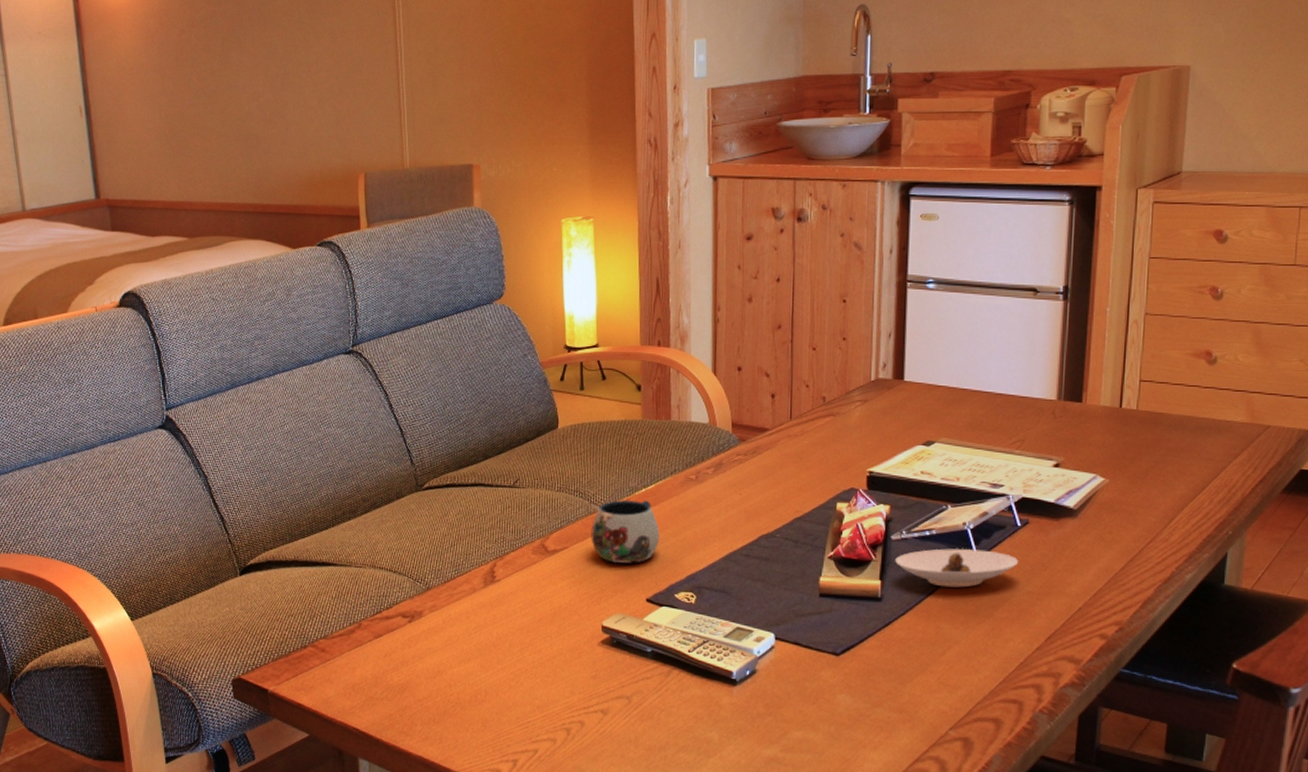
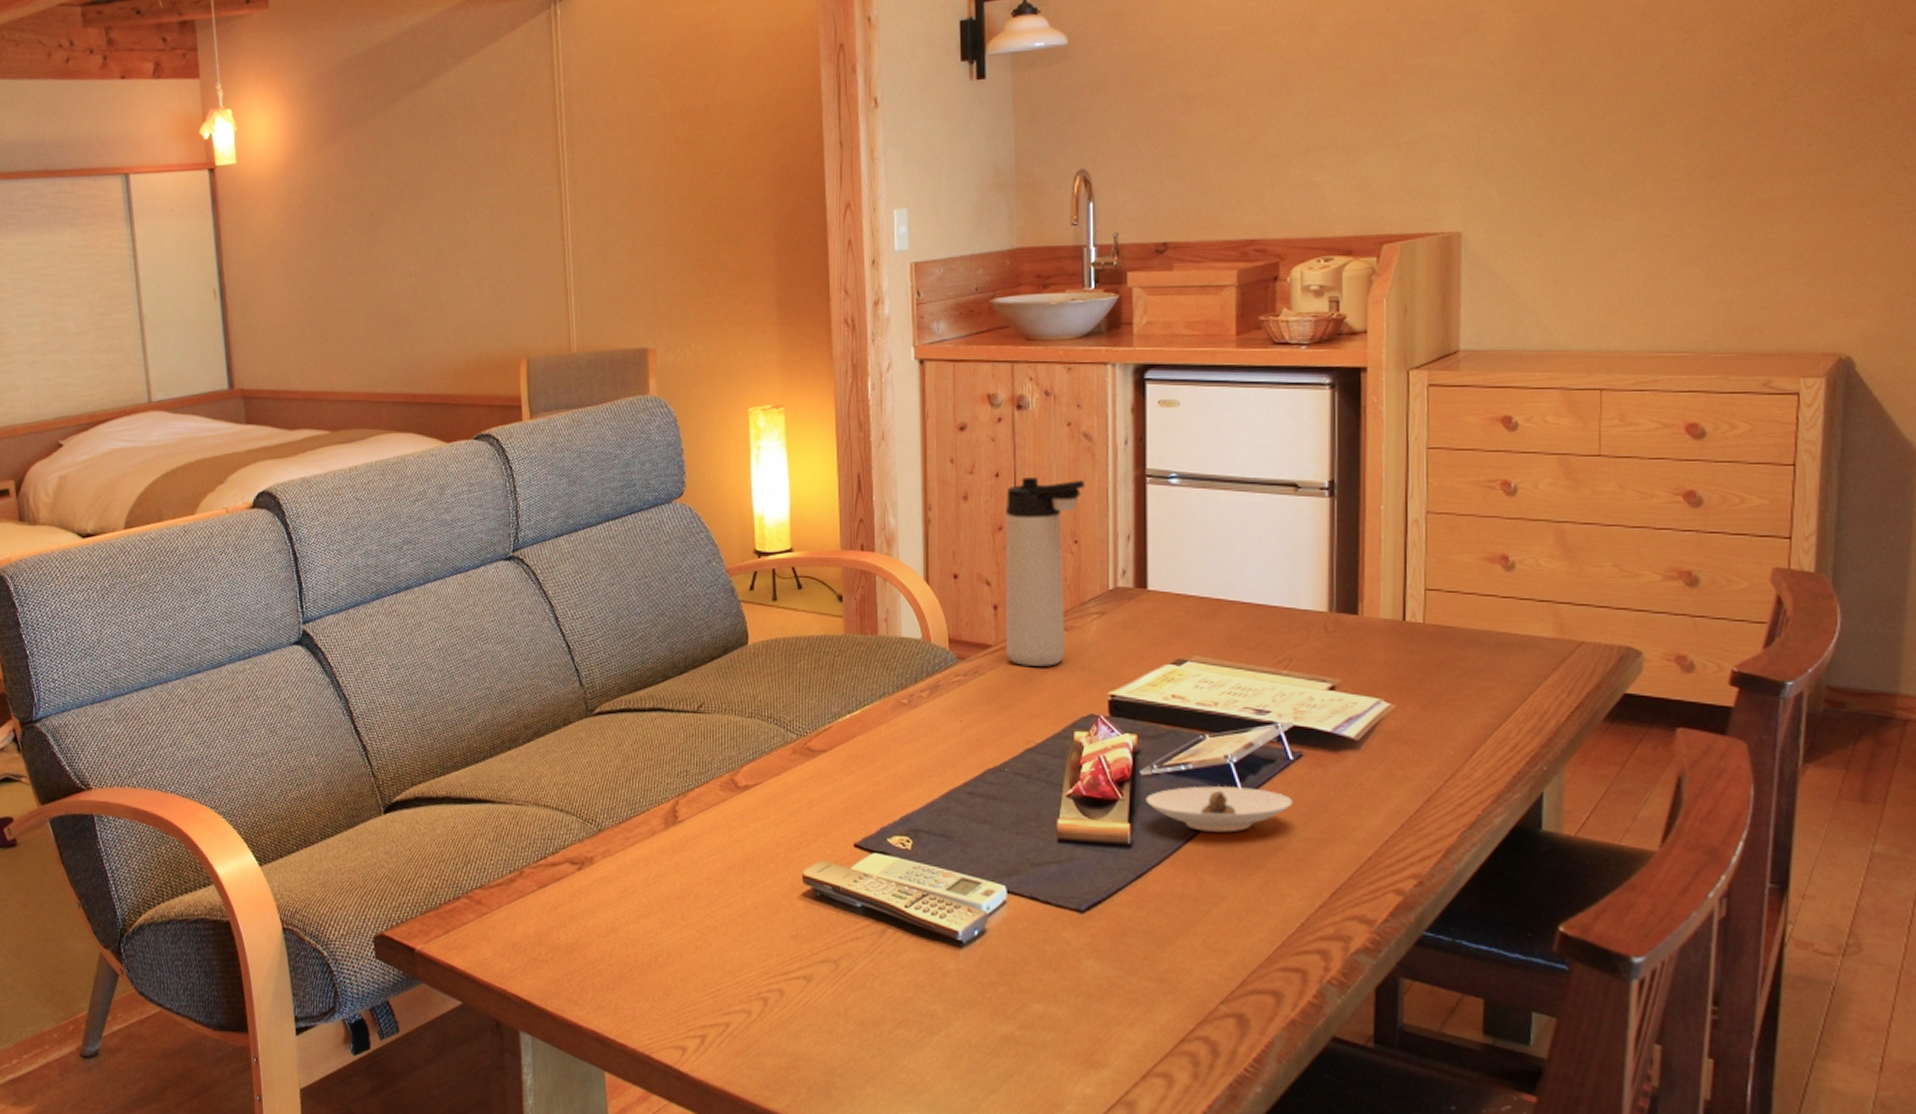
mug: present [591,500,660,563] -> none [788,727,868,802]
thermos bottle: none [781,282,855,447] -> present [1006,478,1086,666]

